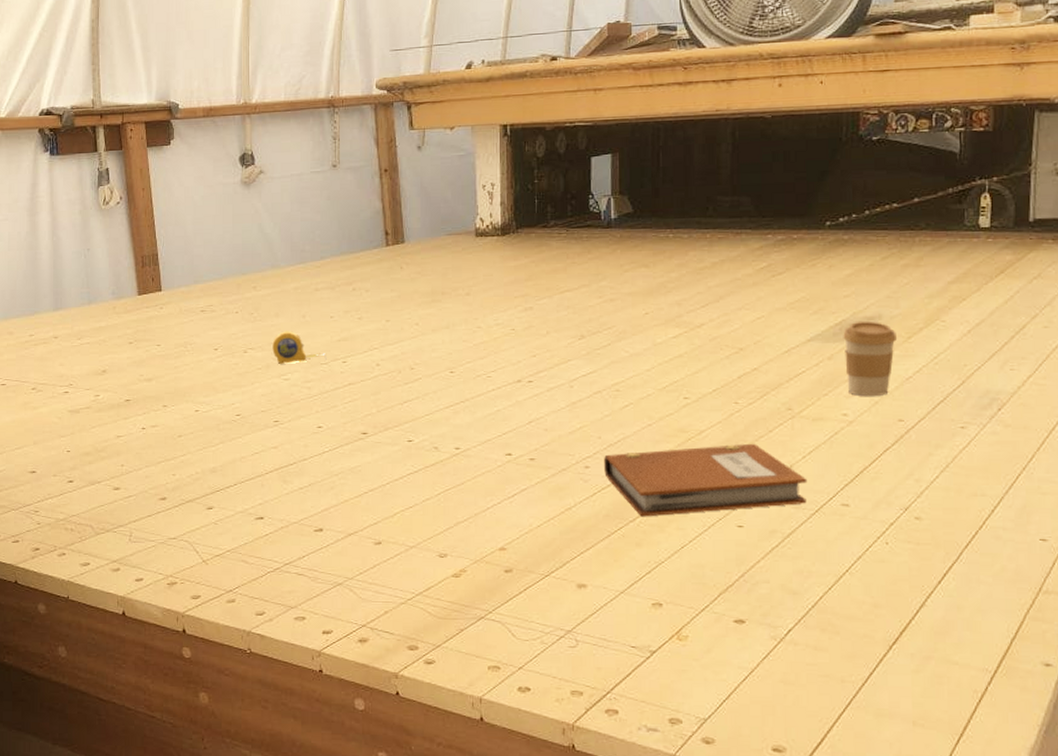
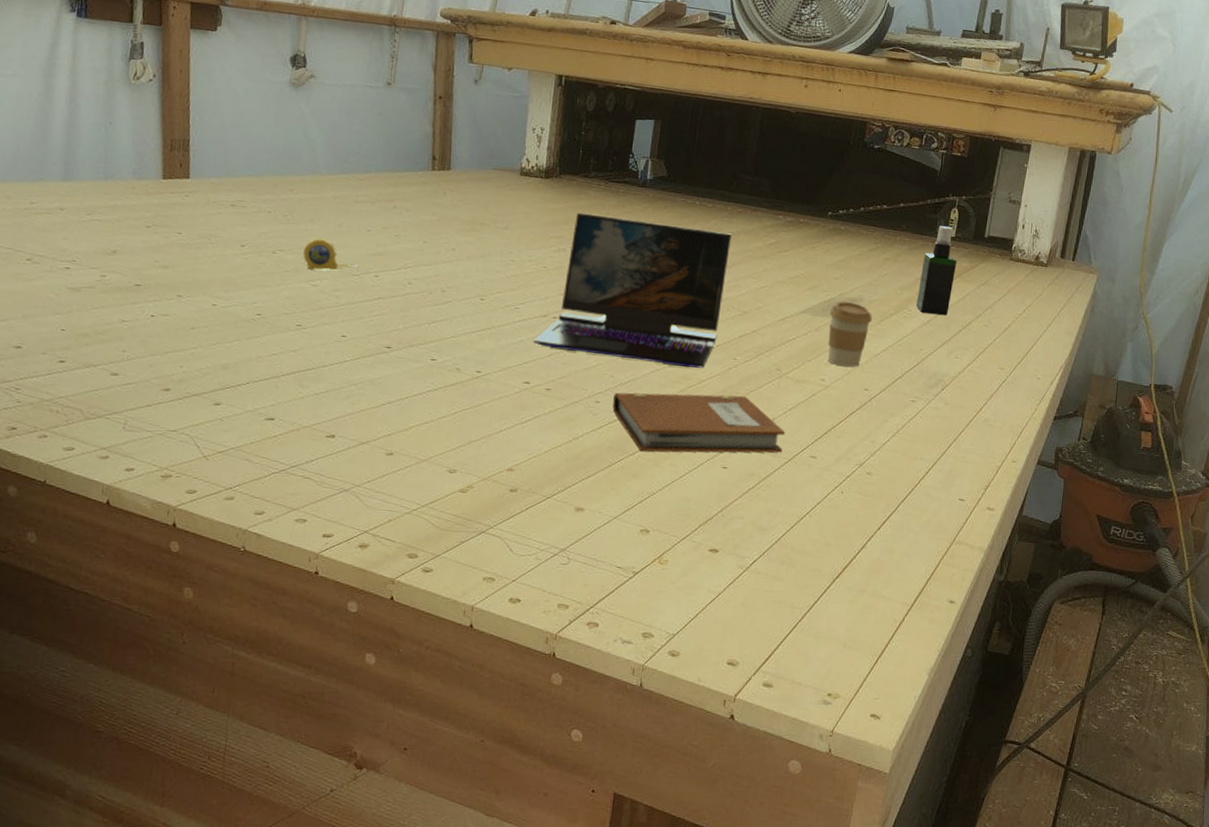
laptop: none [510,264,715,419] -> present [533,212,732,368]
spray bottle: none [950,216,997,322] -> present [915,226,957,315]

